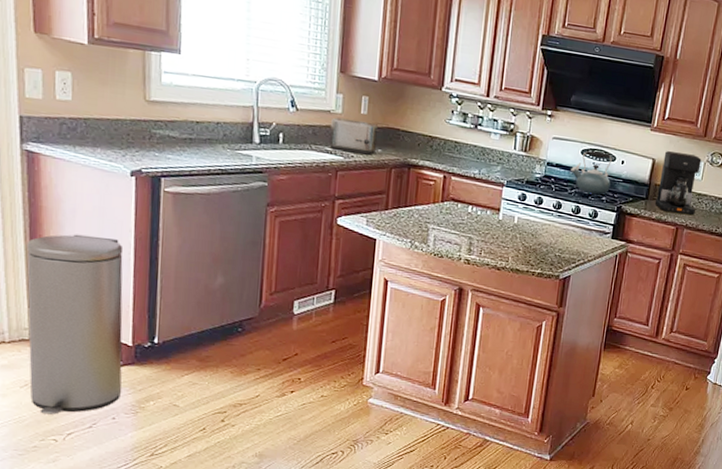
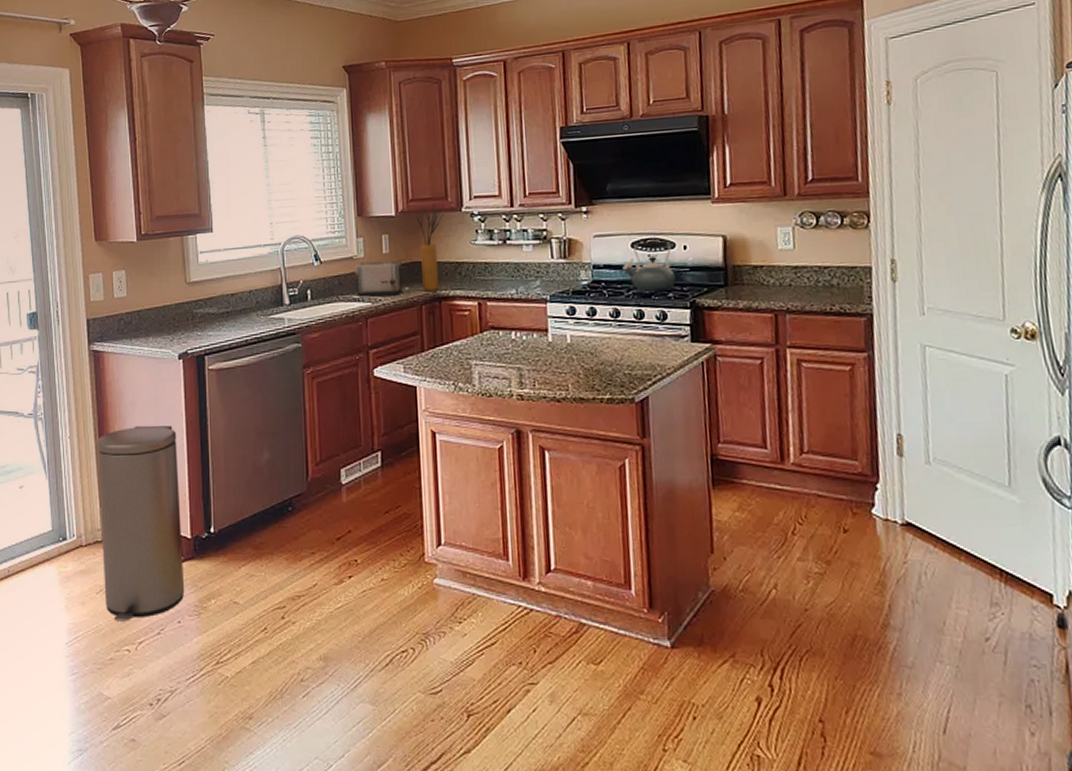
vase: none [395,77,425,159] -> present [416,203,444,292]
coffee maker: present [654,151,702,216] -> none [736,220,796,297]

